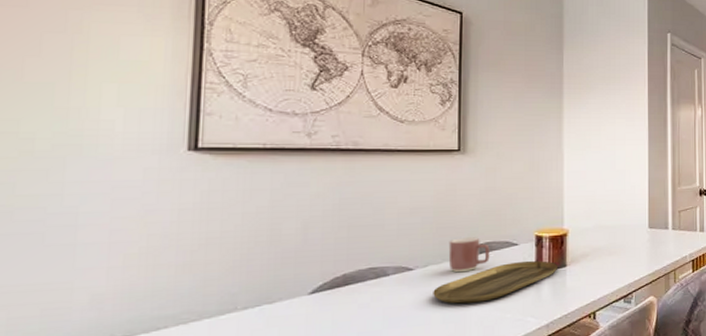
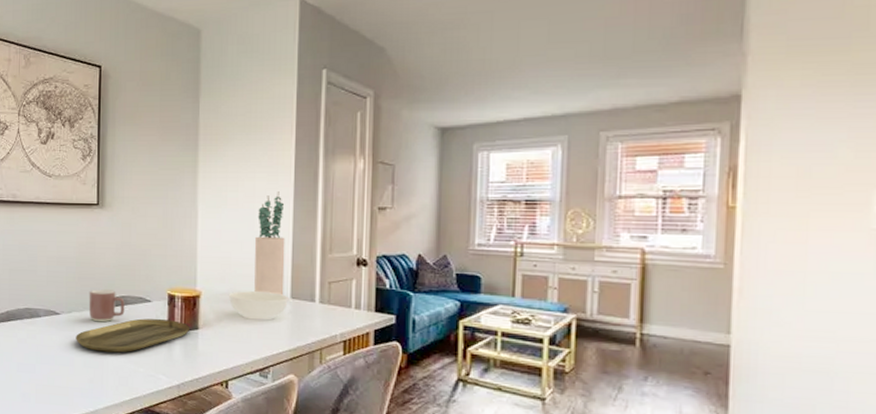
bowl: none [593,224,646,252] -> present [228,291,288,321]
vase: none [616,135,643,227] -> present [254,191,285,296]

